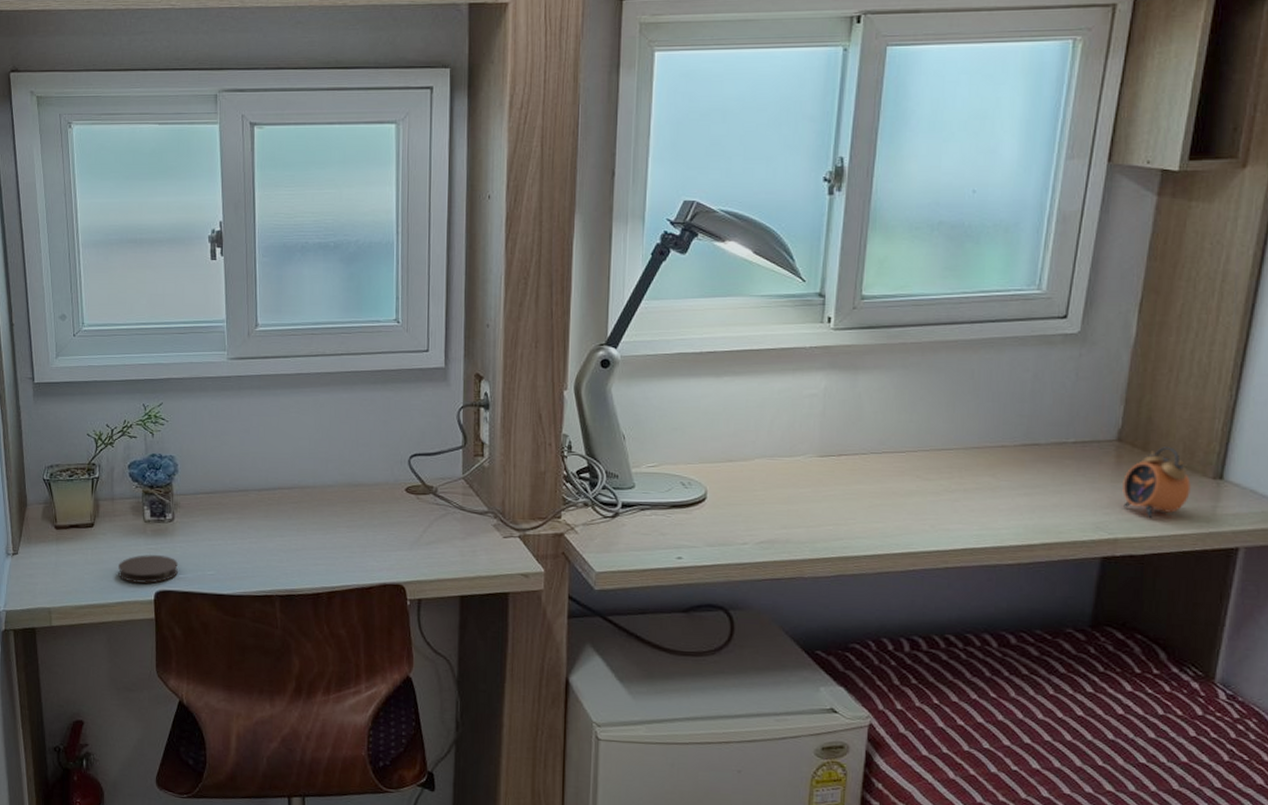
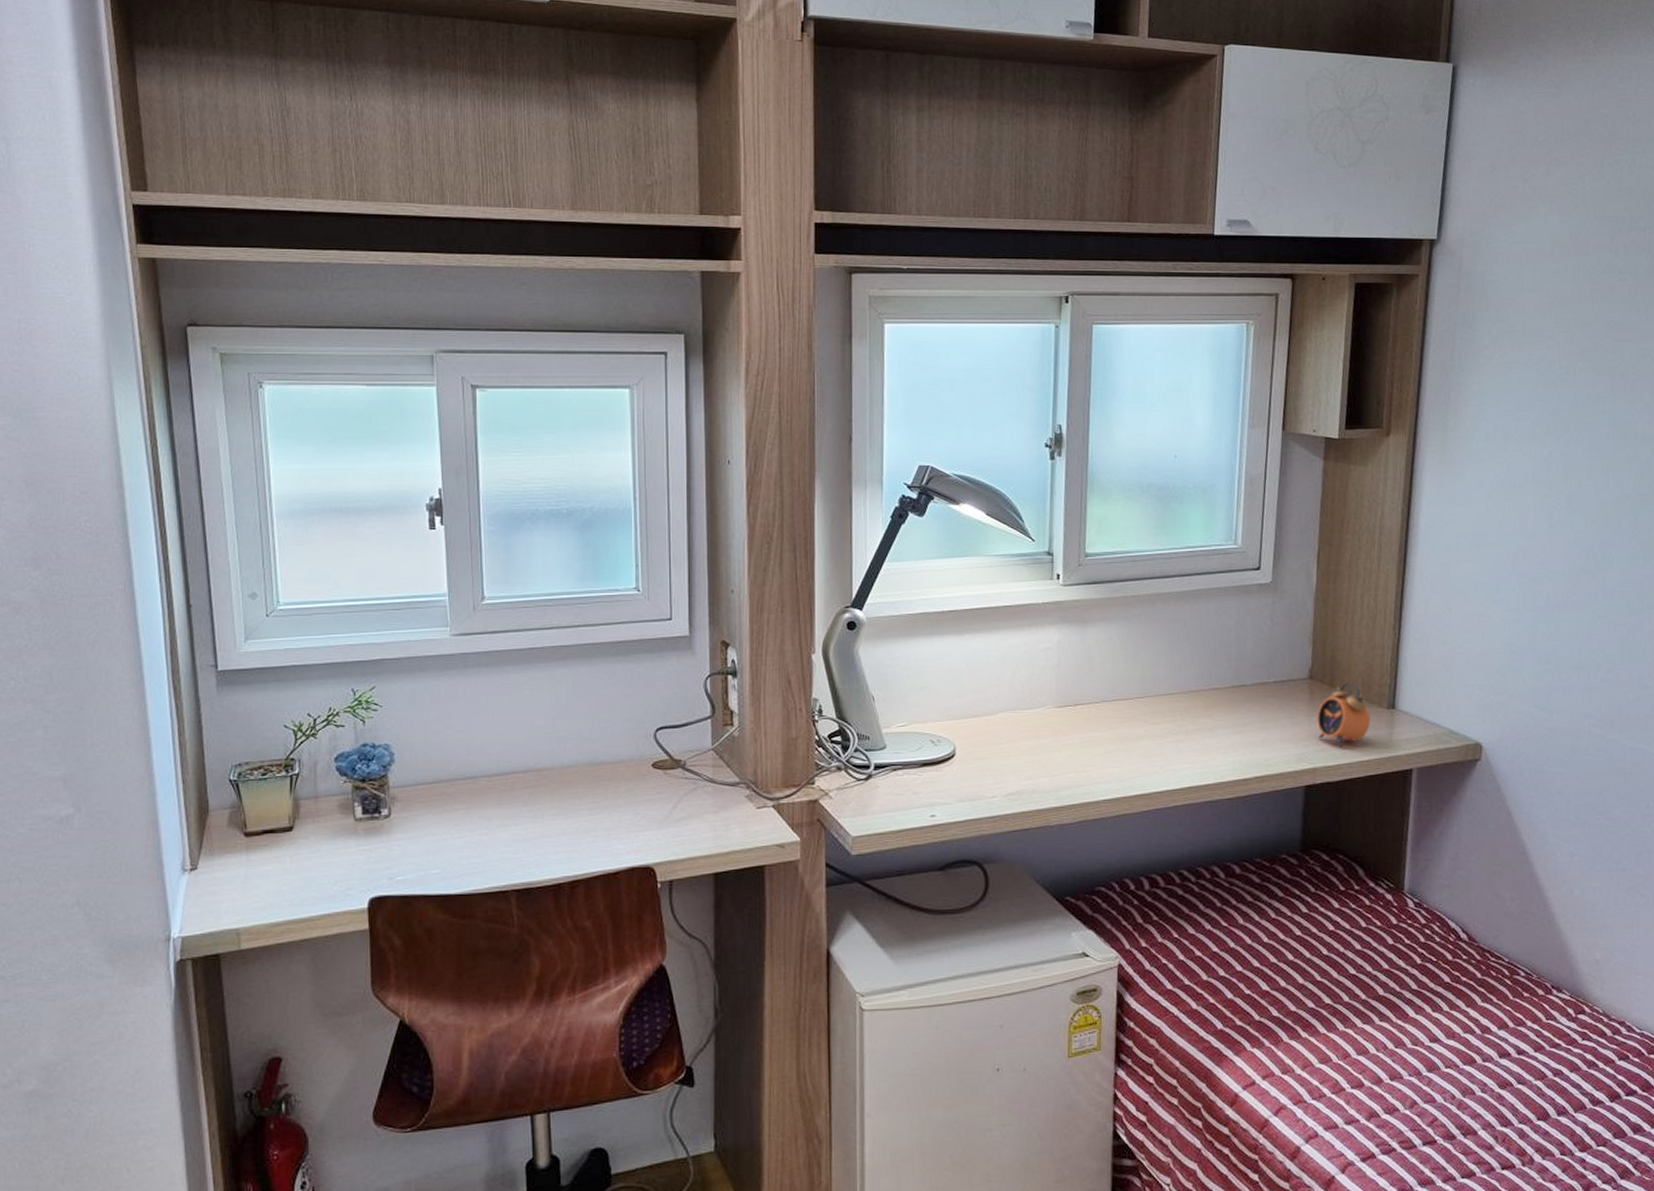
coaster: present [117,554,179,584] -> none [323,856,397,892]

